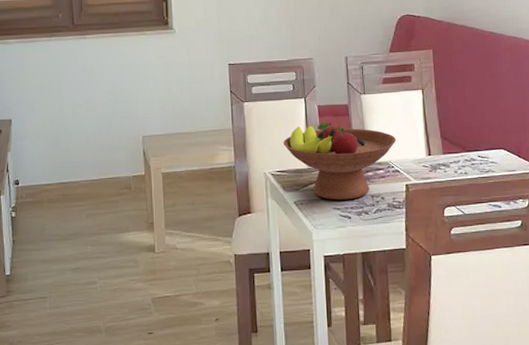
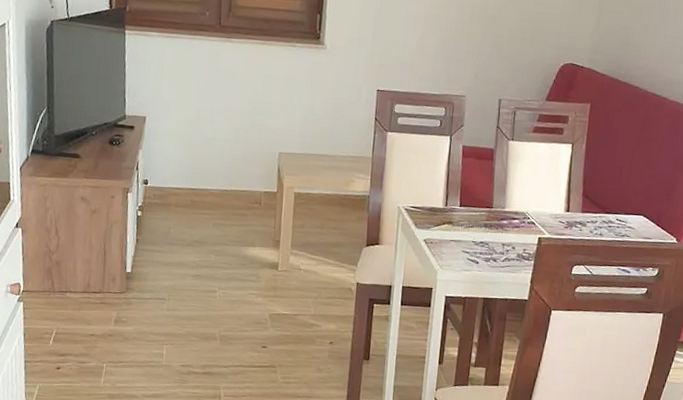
fruit bowl: present [283,121,396,200] -> none [421,163,537,245]

